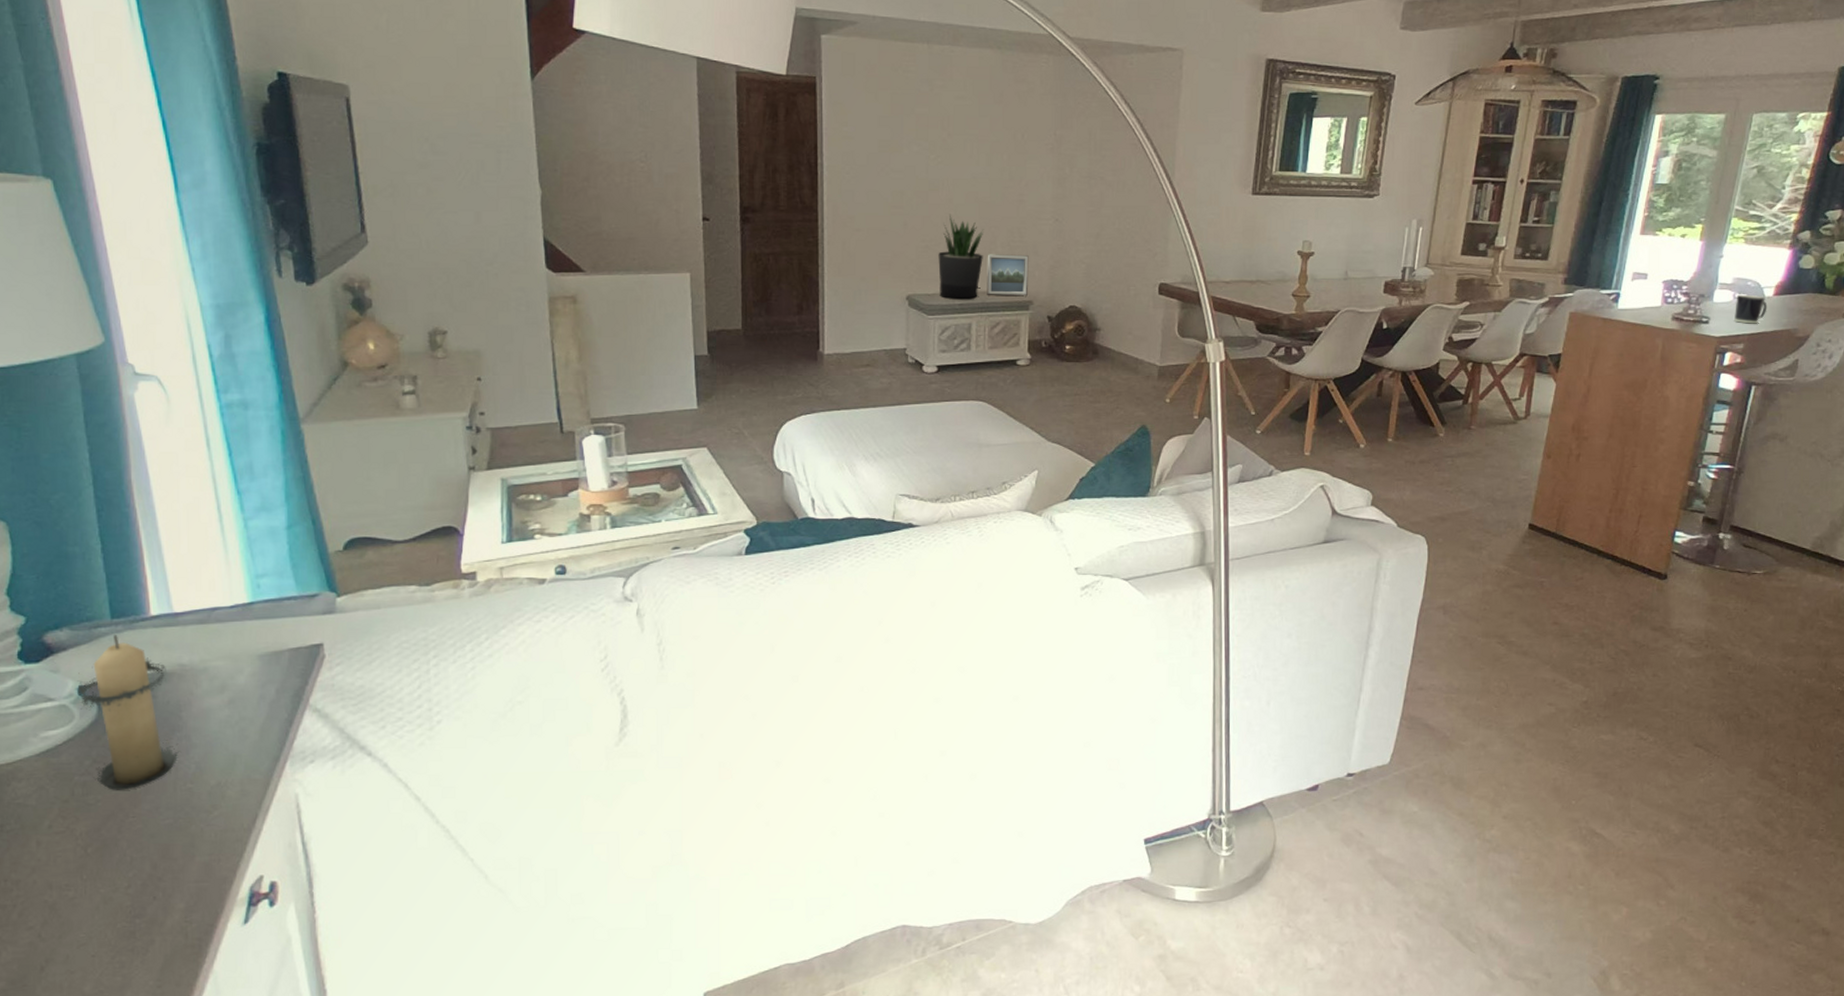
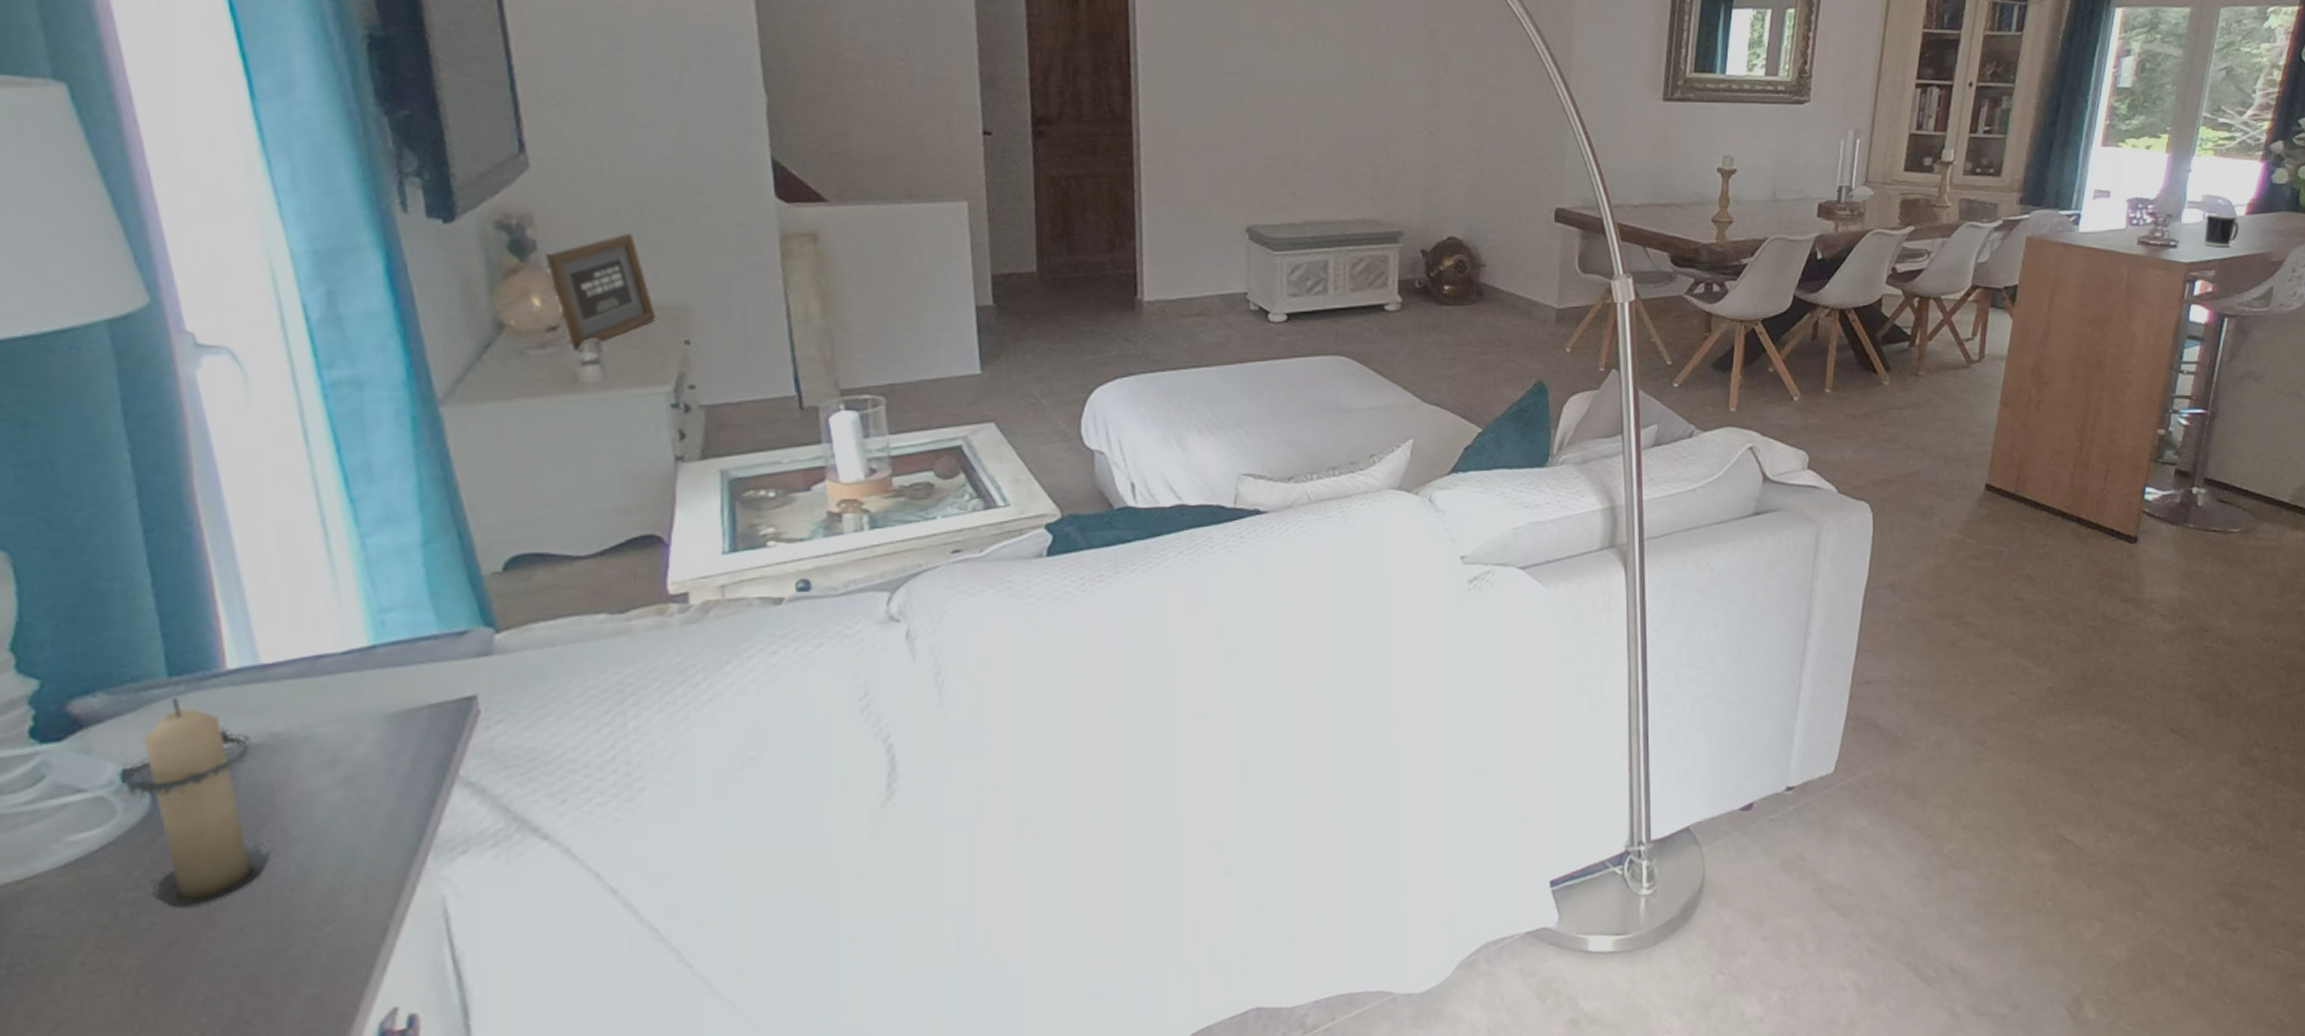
picture frame: none [378,295,457,384] -> present [545,233,656,352]
planter: present [938,214,983,301] -> none [1285,125,1341,233]
picture frame: present [987,254,1029,296] -> none [1345,174,1398,227]

